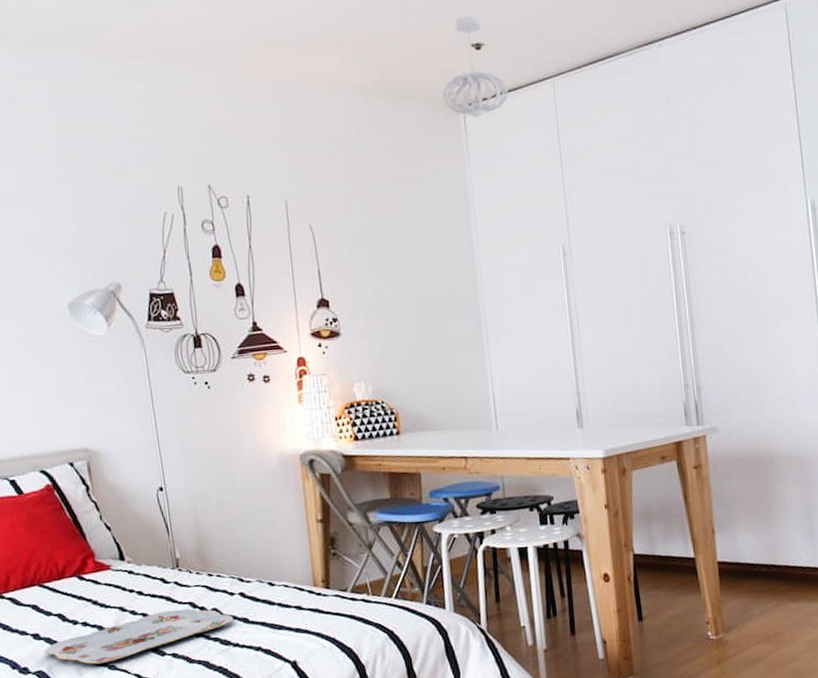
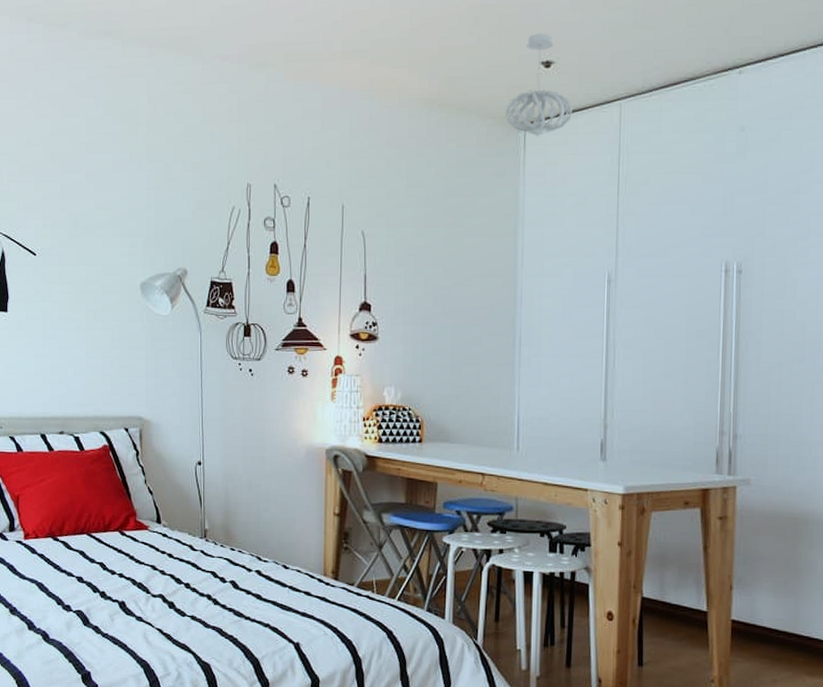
serving tray: present [44,608,234,665] -> none [85,575,249,614]

